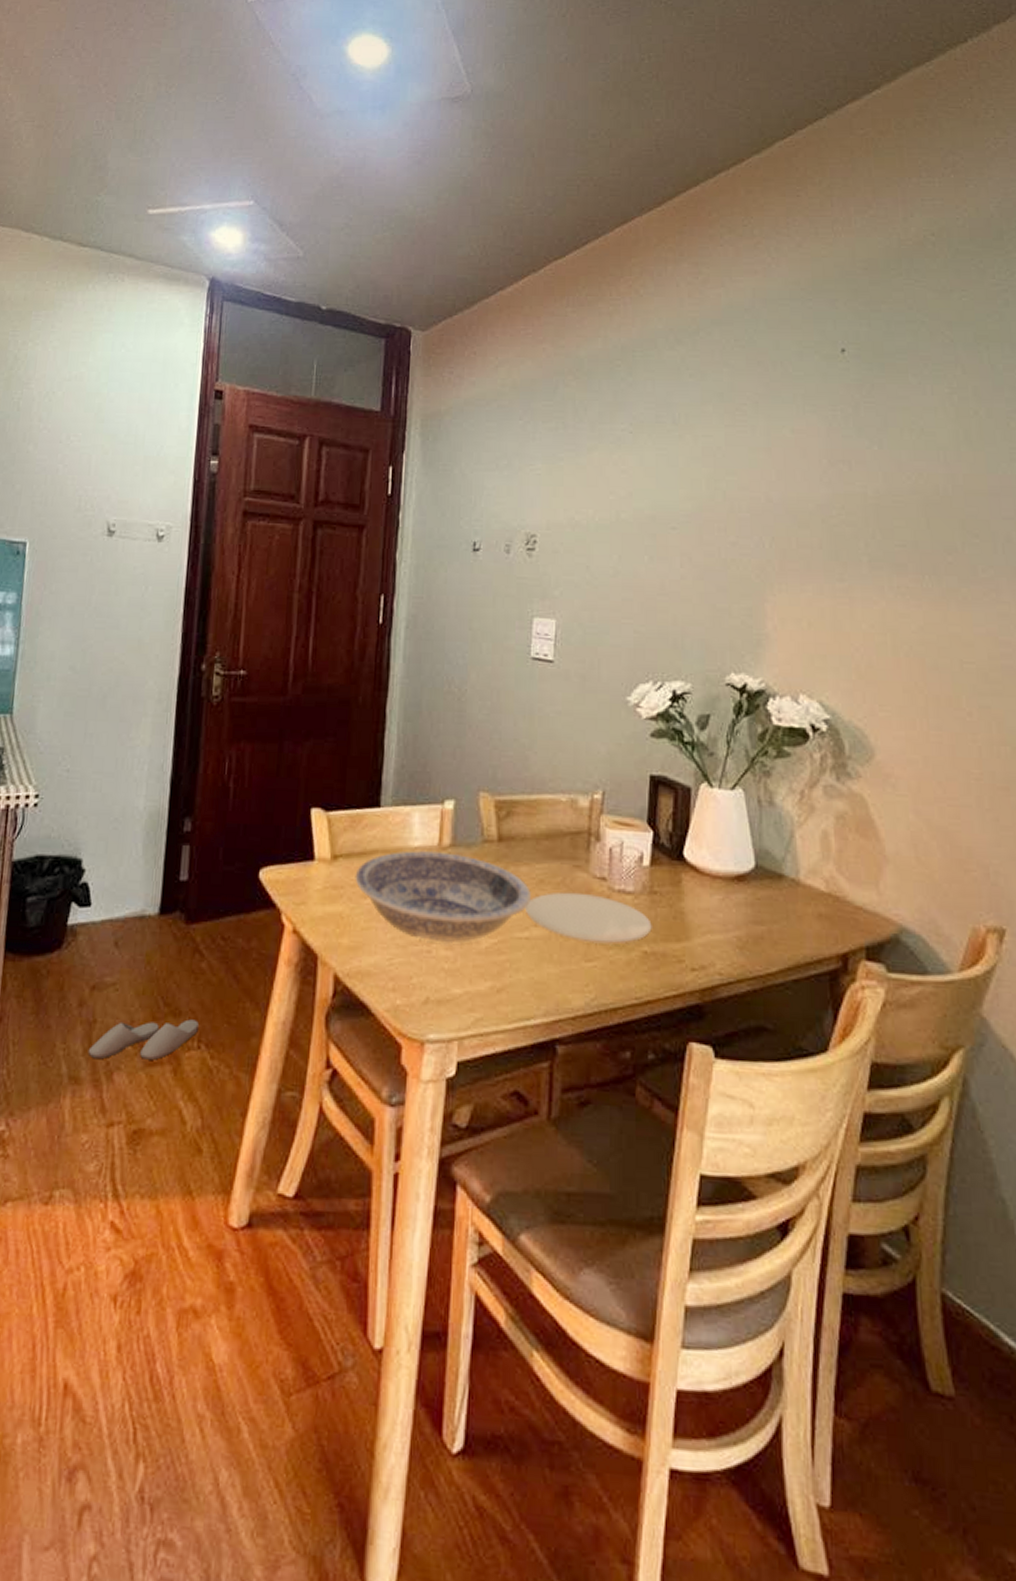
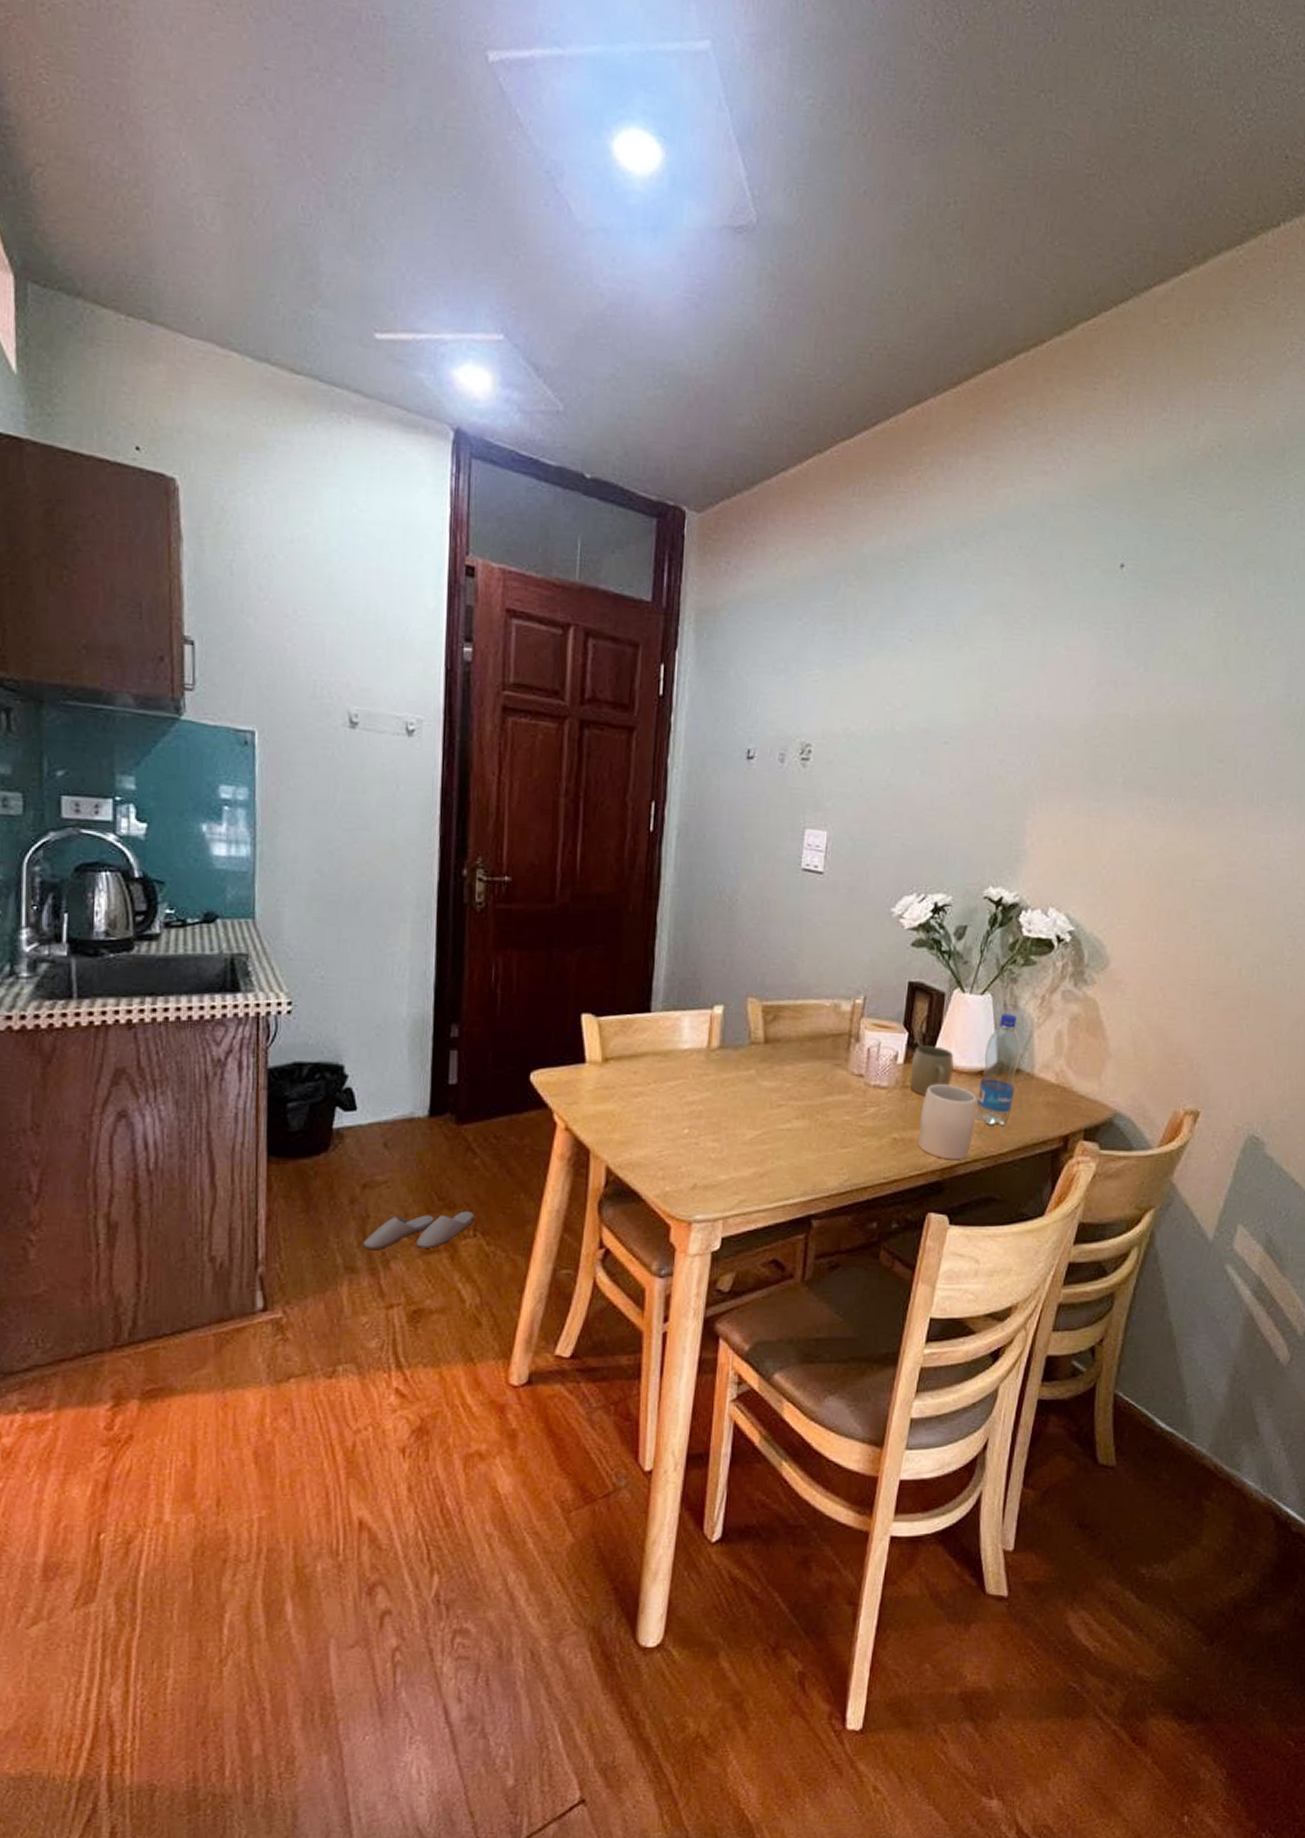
bowl: present [355,850,531,945] -> none [626,1052,794,1137]
plate: present [526,892,652,945] -> none [788,1088,902,1133]
mug: none [658,846,708,902] -> present [909,1046,955,1095]
mug: none [671,890,737,979] -> present [917,1084,977,1159]
bottle: none [735,811,783,942] -> present [975,1014,1022,1127]

